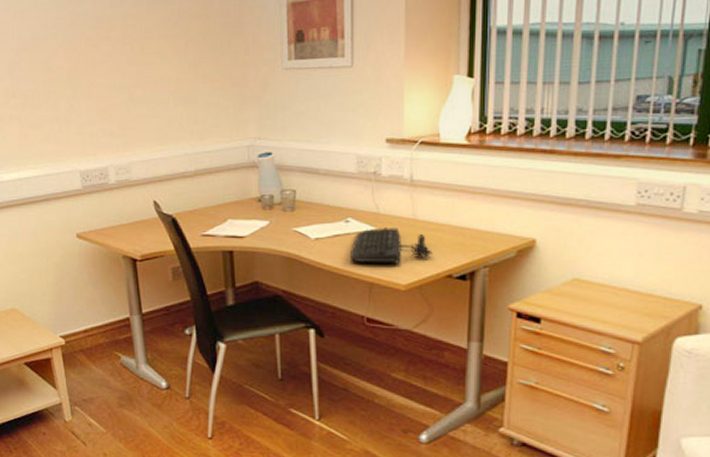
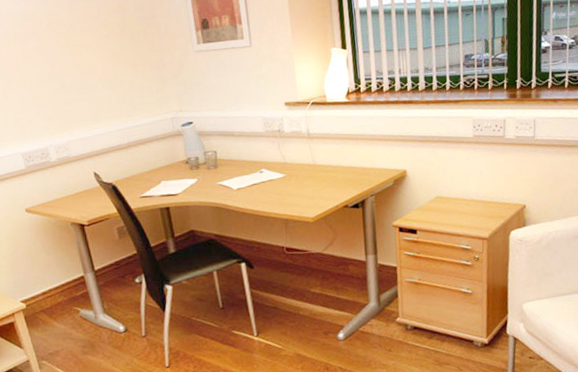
keyboard: present [349,228,434,263] -> none [266,172,332,204]

